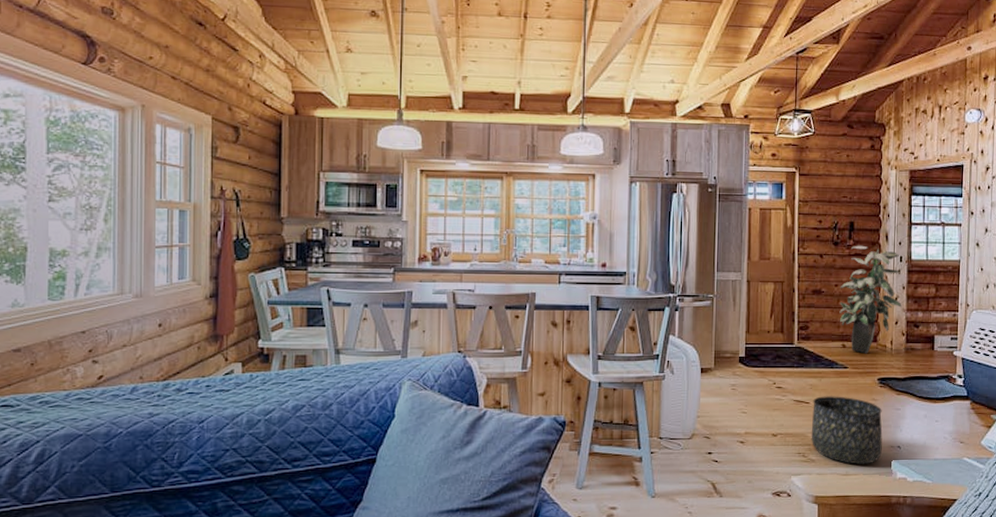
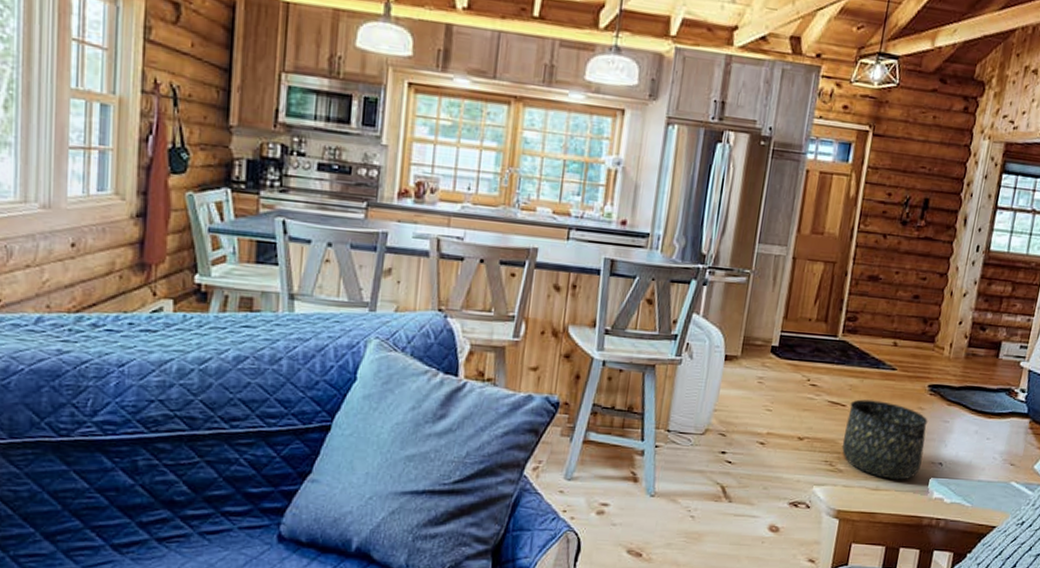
indoor plant: present [839,245,902,354] -> none [894,227,977,356]

